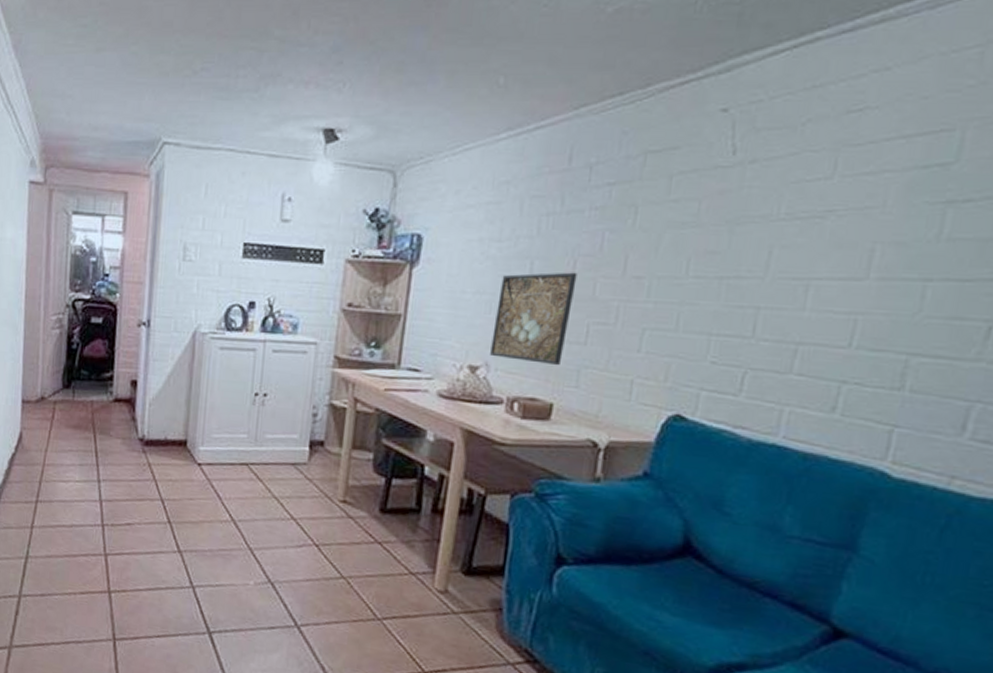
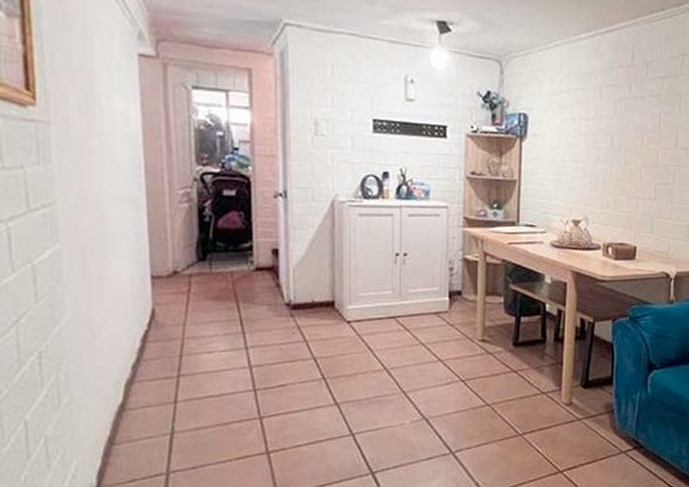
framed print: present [490,272,578,366] -> none [588,144,645,217]

